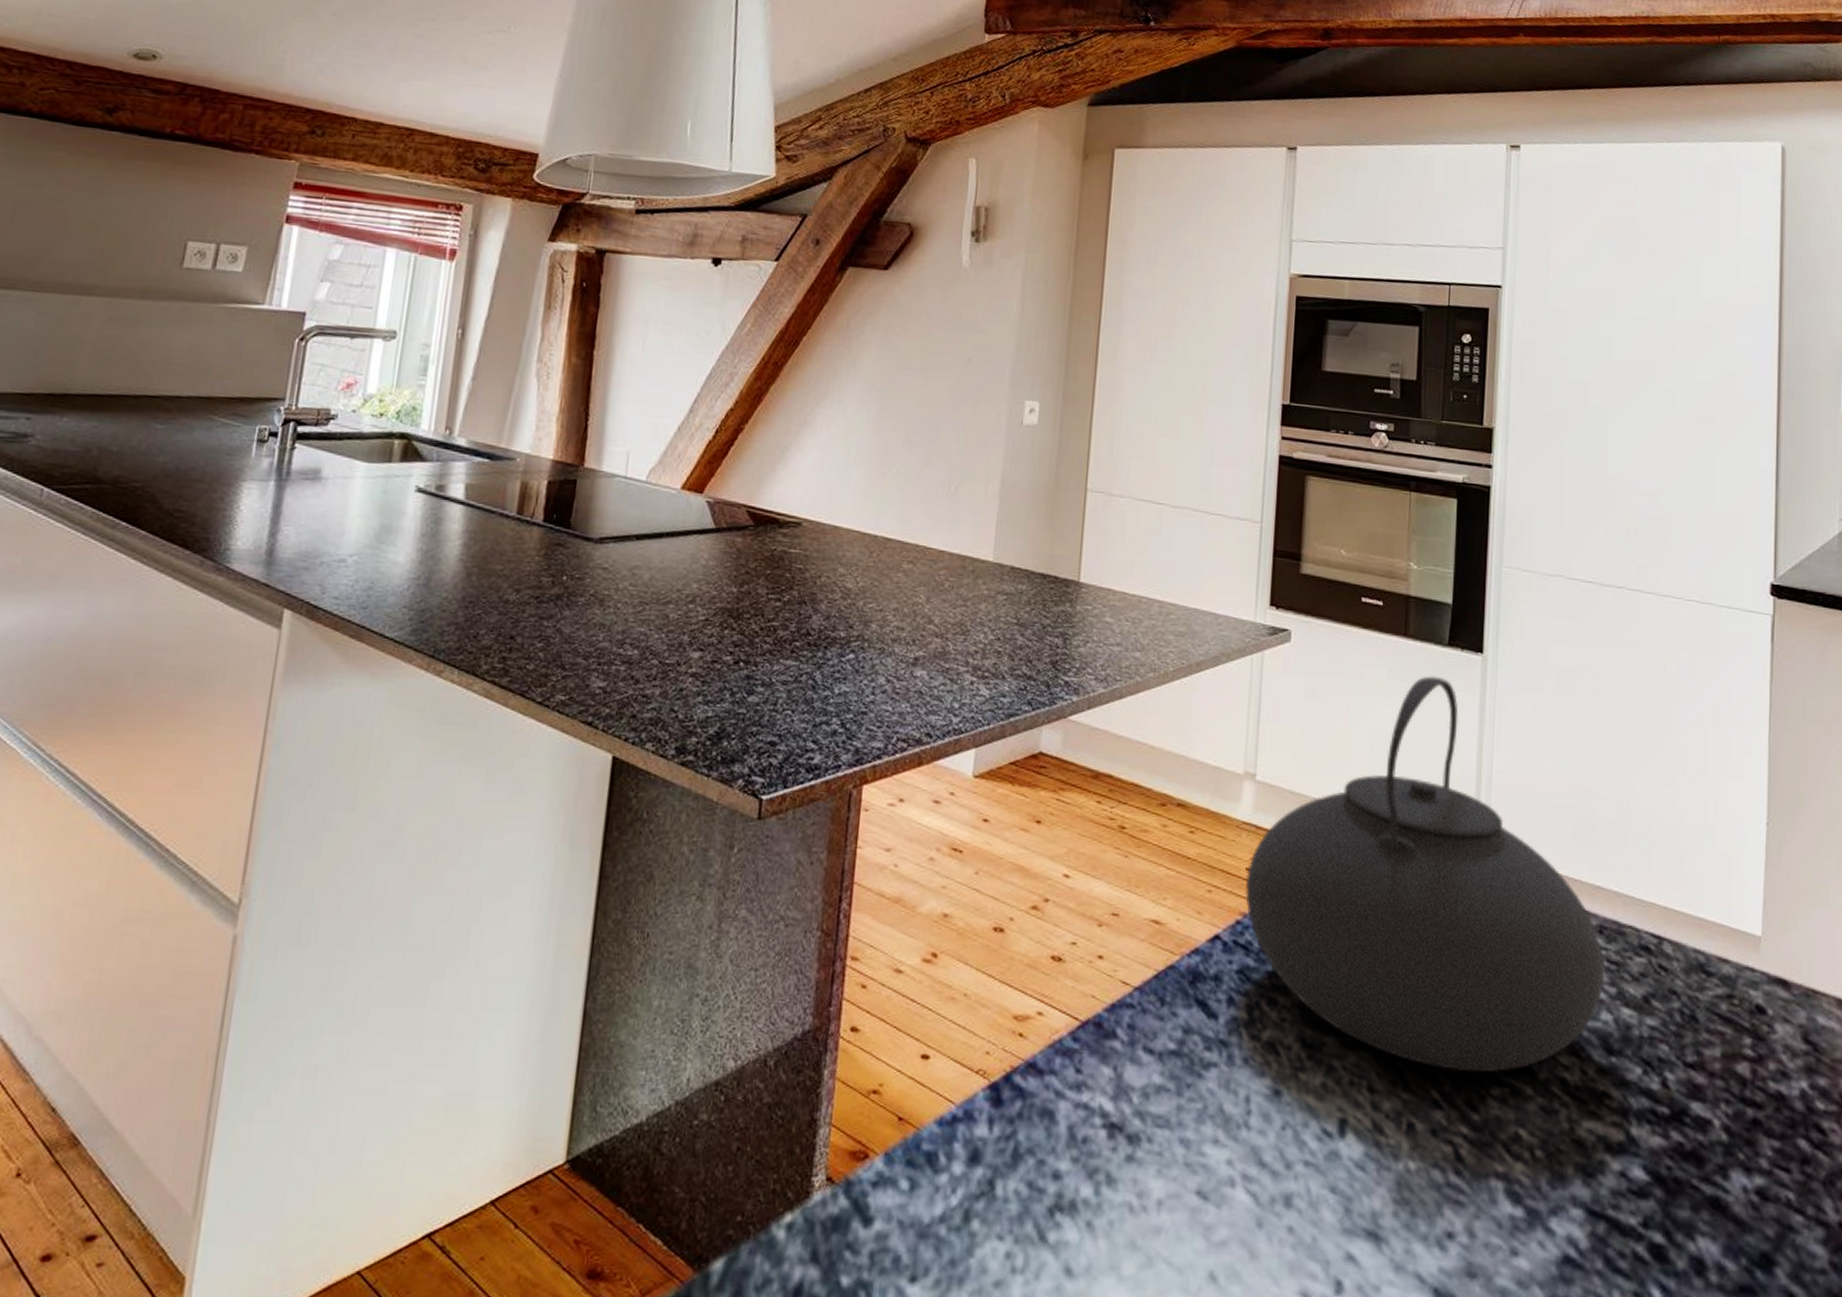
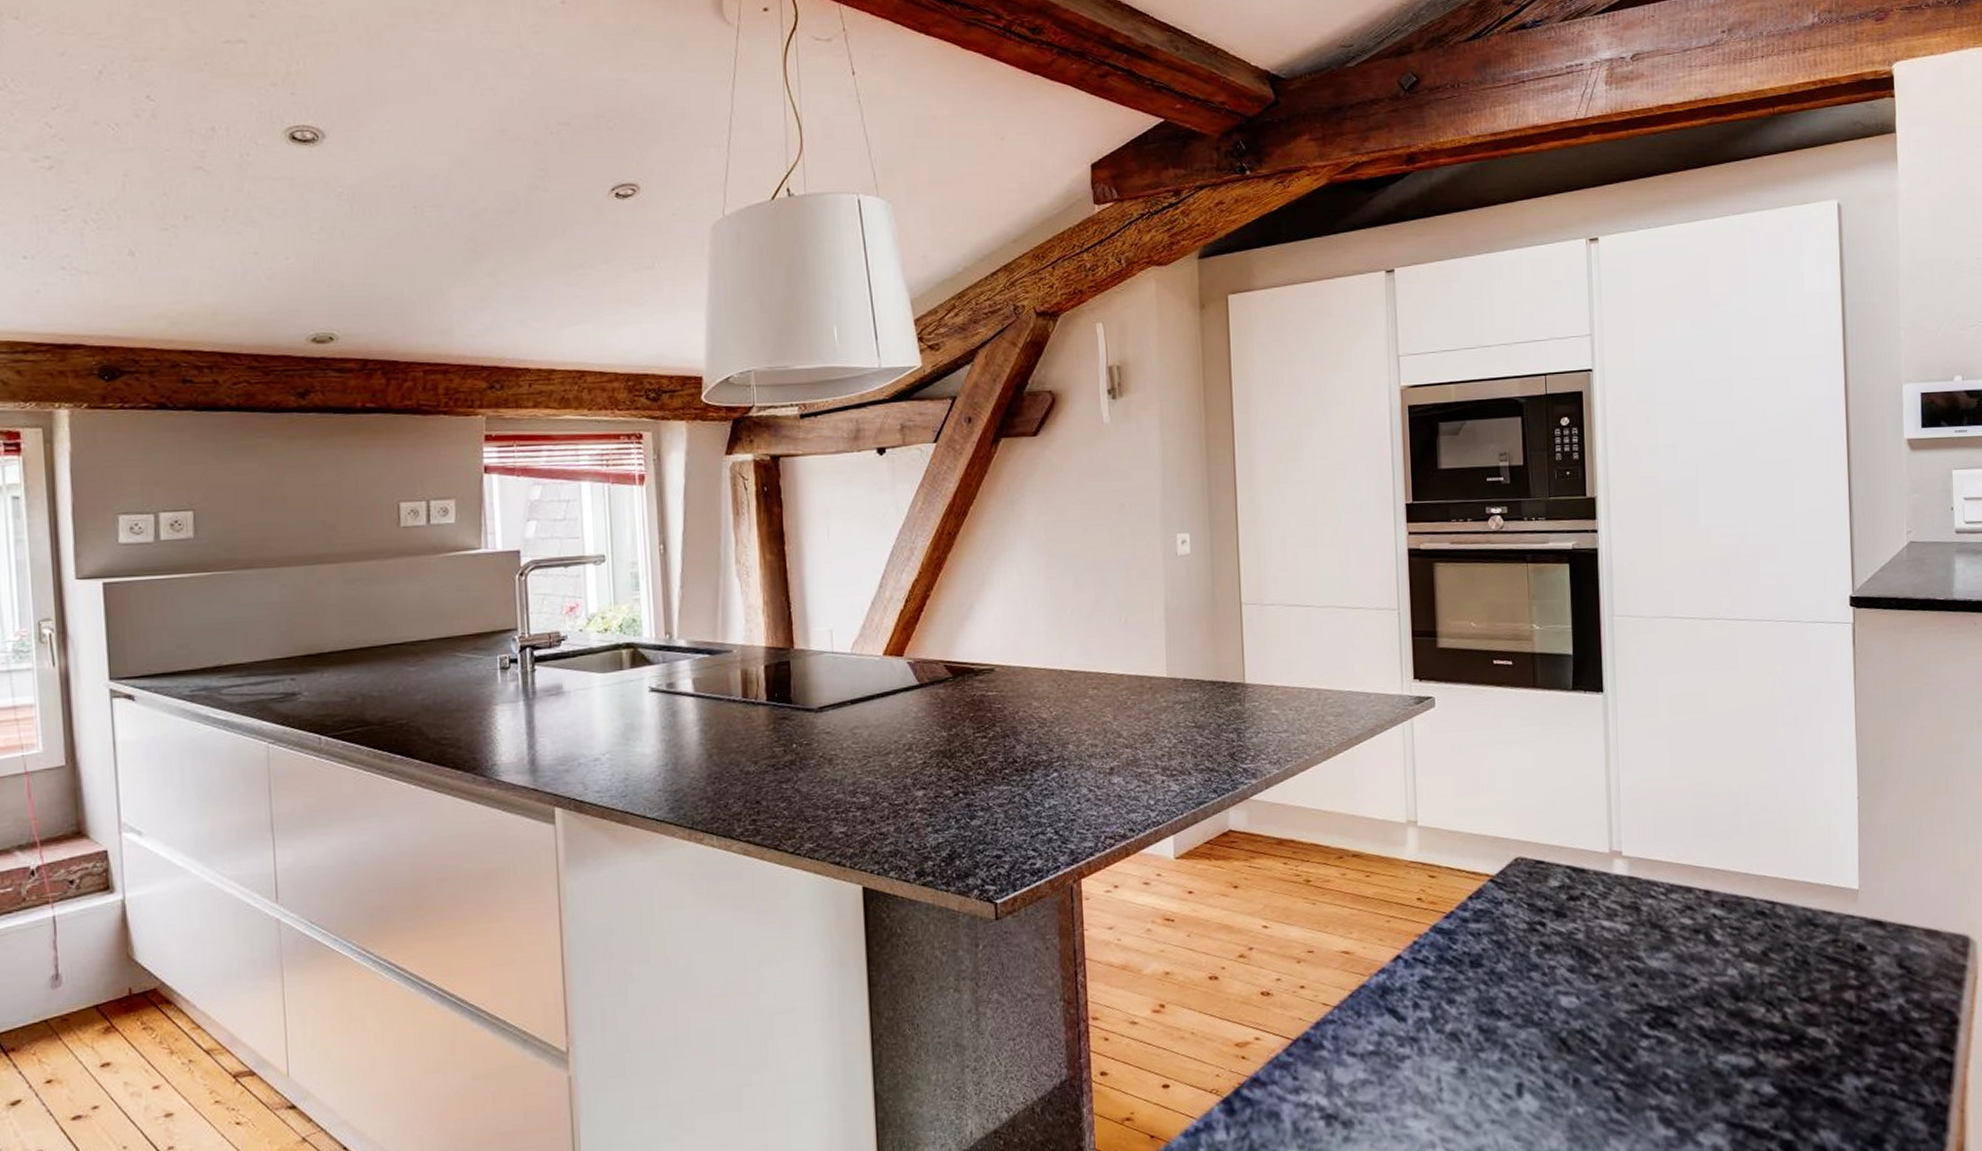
teakettle: present [1244,676,1605,1073] -> none [1417,717,1729,1033]

